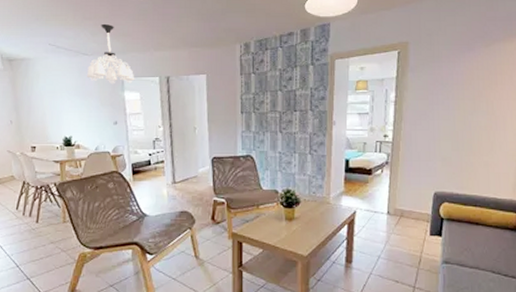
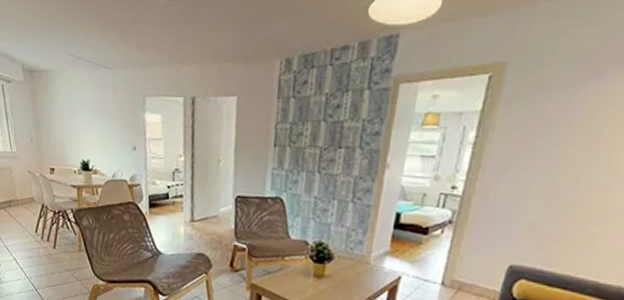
chandelier: present [87,23,135,85] -> none [107,30,158,104]

